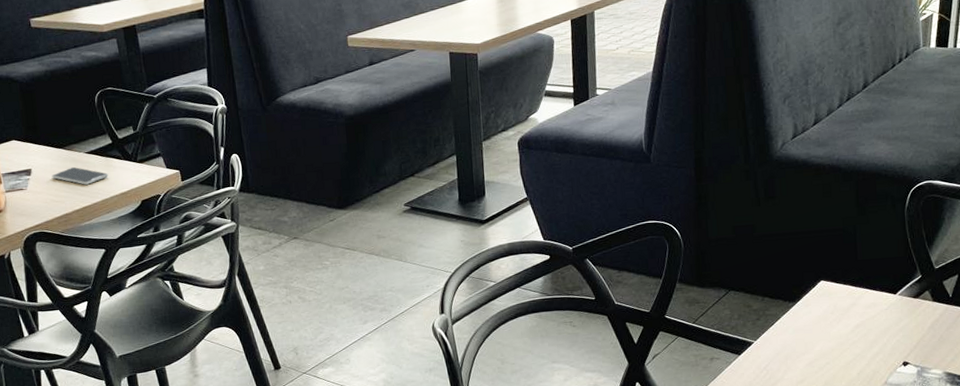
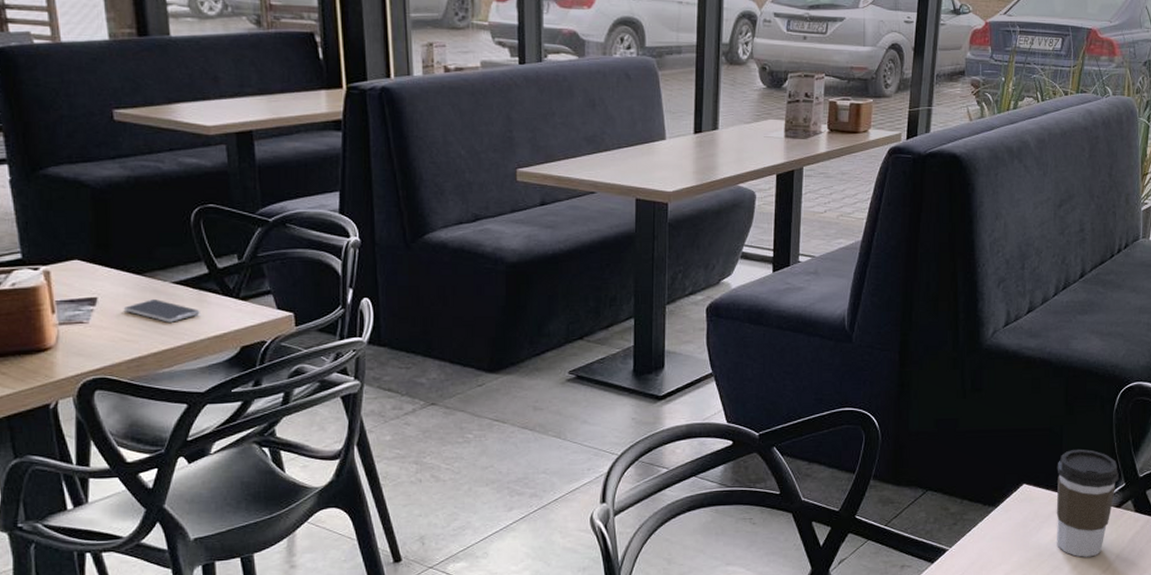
coffee cup: none [852,246,915,345] -> present [1056,449,1119,557]

